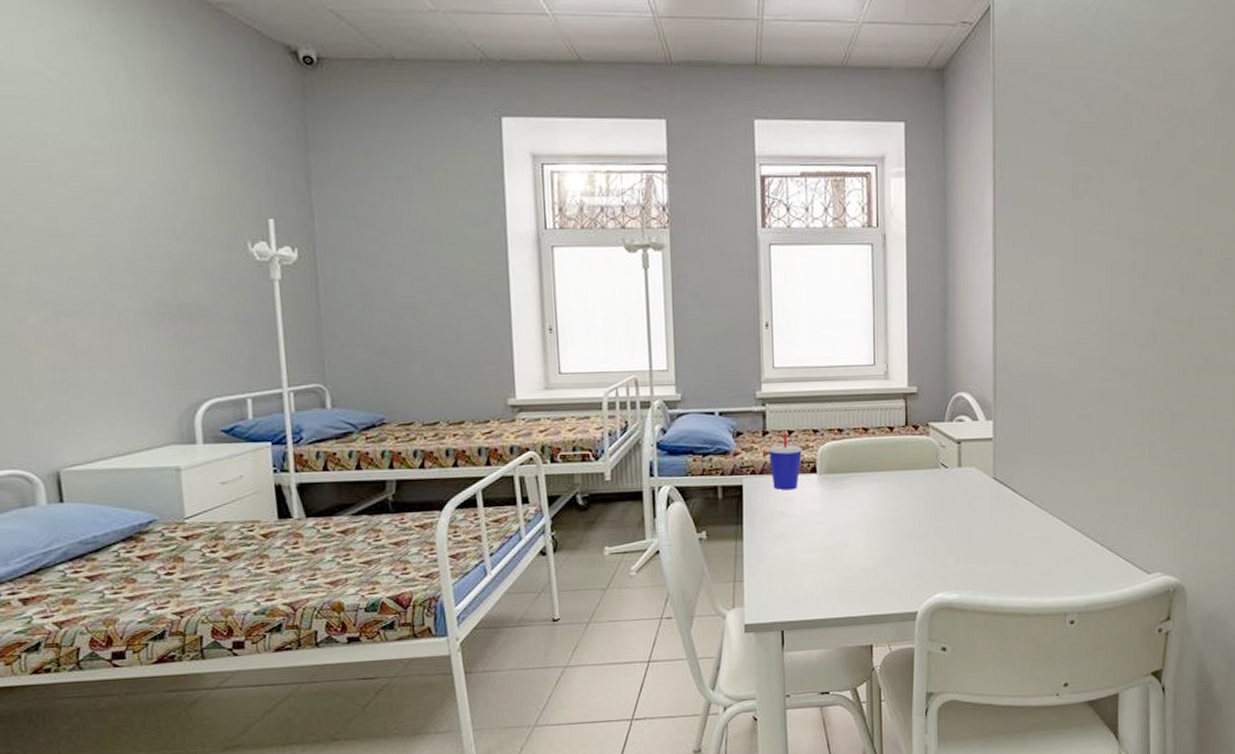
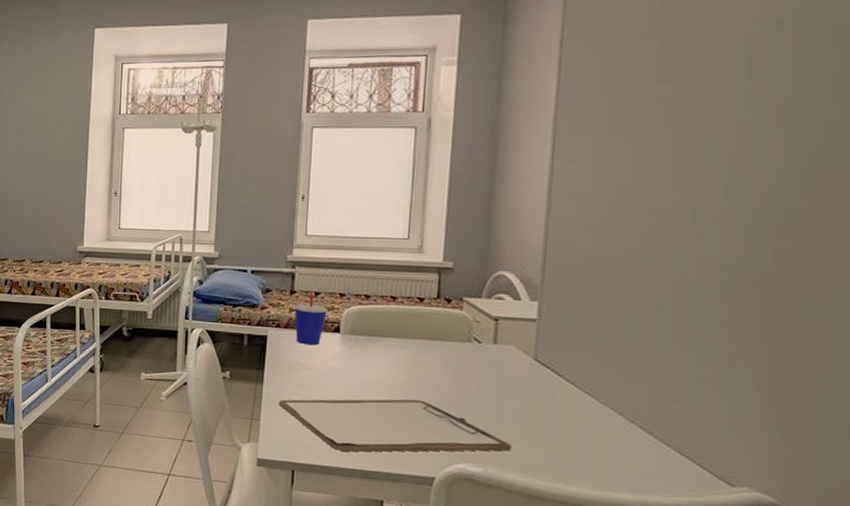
clipboard: none [761,534,981,601] -> present [278,399,512,452]

